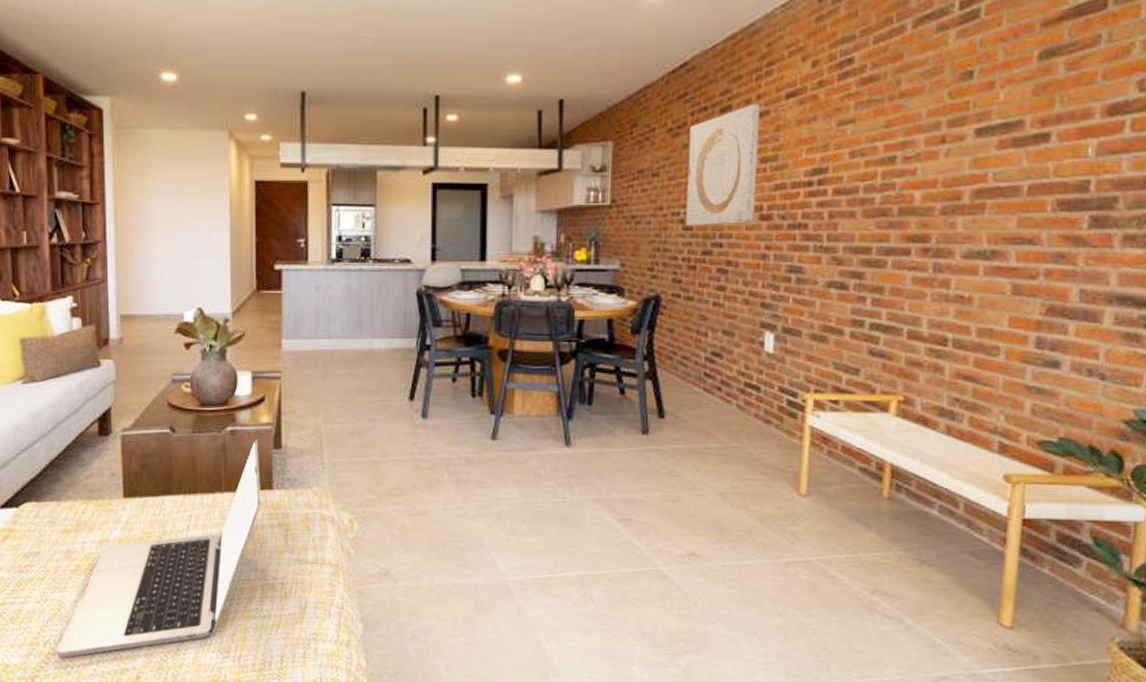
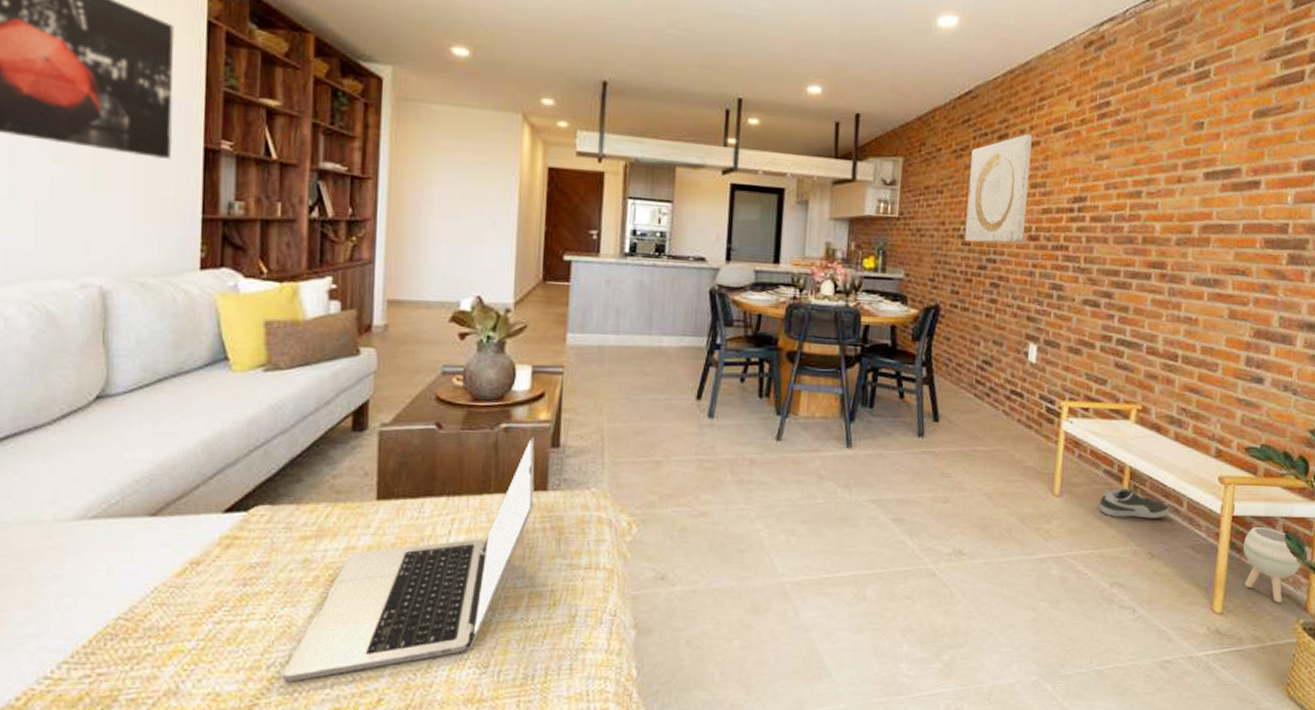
shoe: none [853,486,942,522] -> present [1098,487,1170,519]
planter: none [1038,532,1116,618] -> present [1243,527,1301,603]

